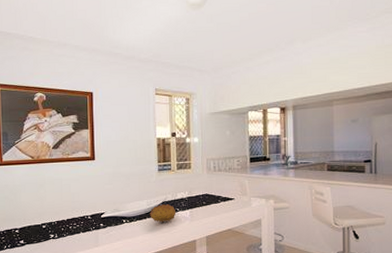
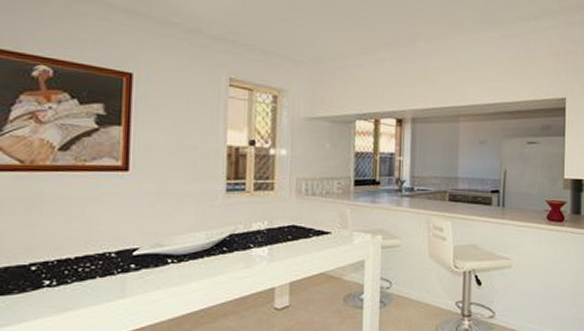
fruit: present [150,204,176,223] -> none [209,238,249,263]

